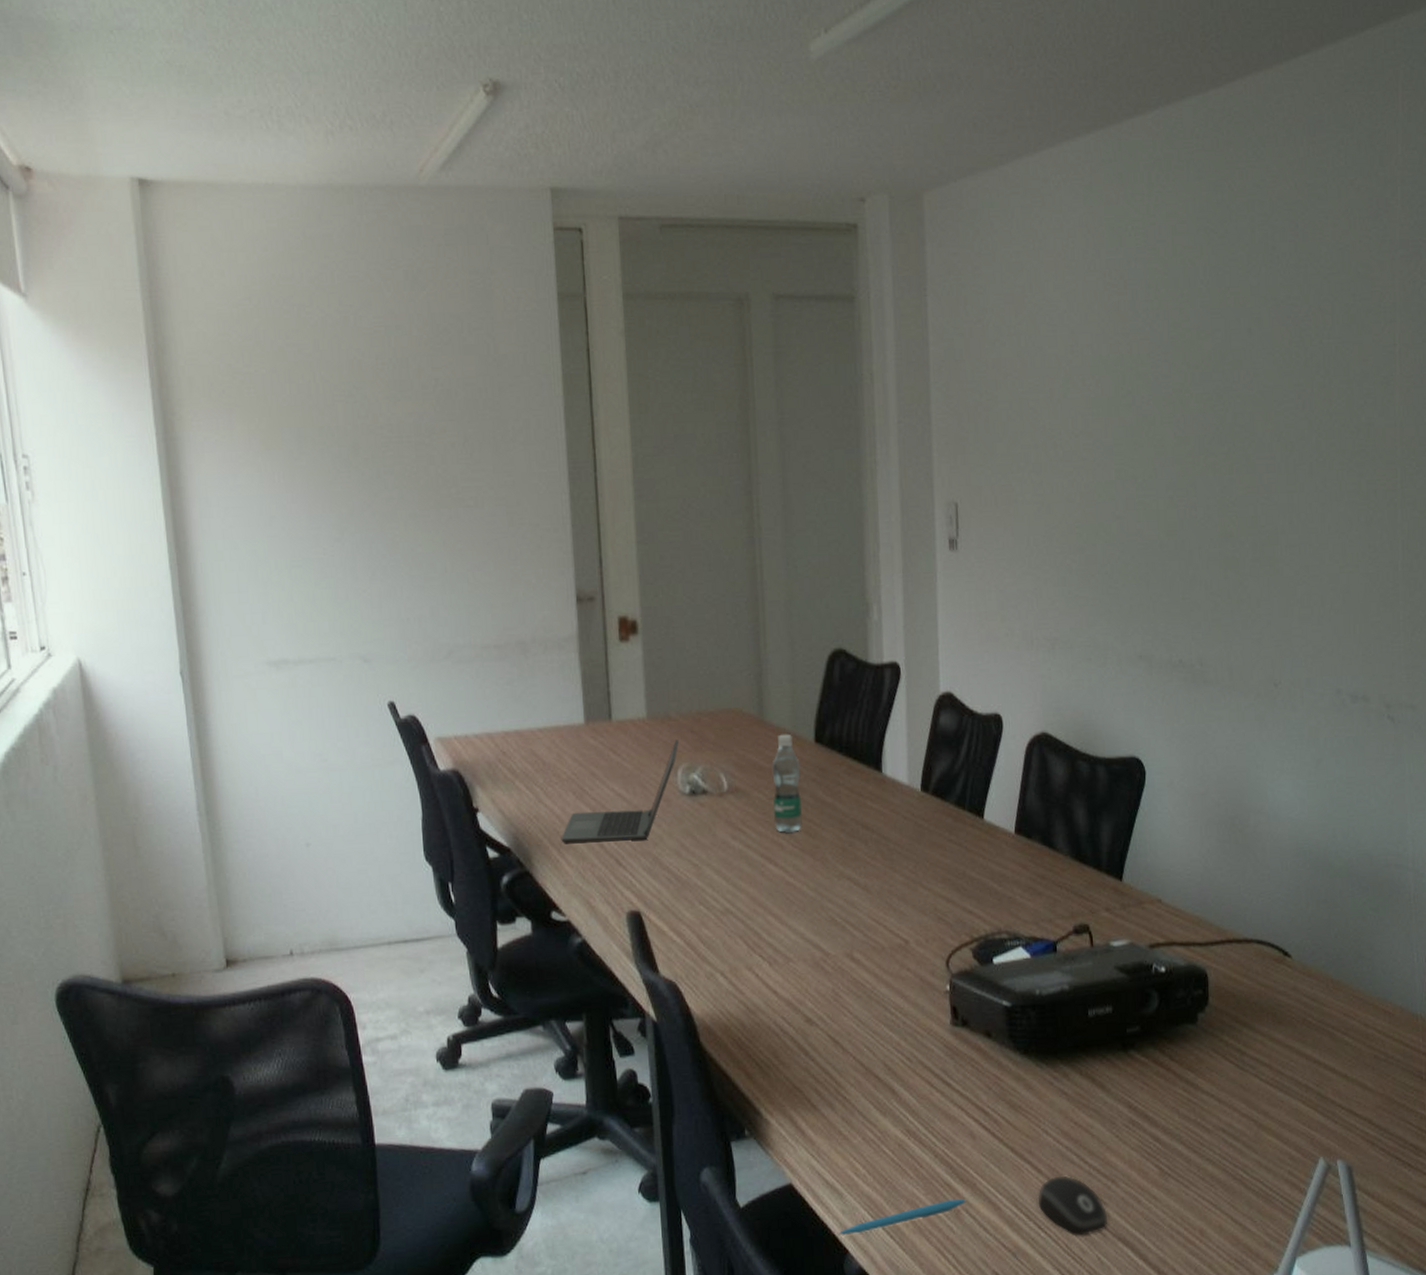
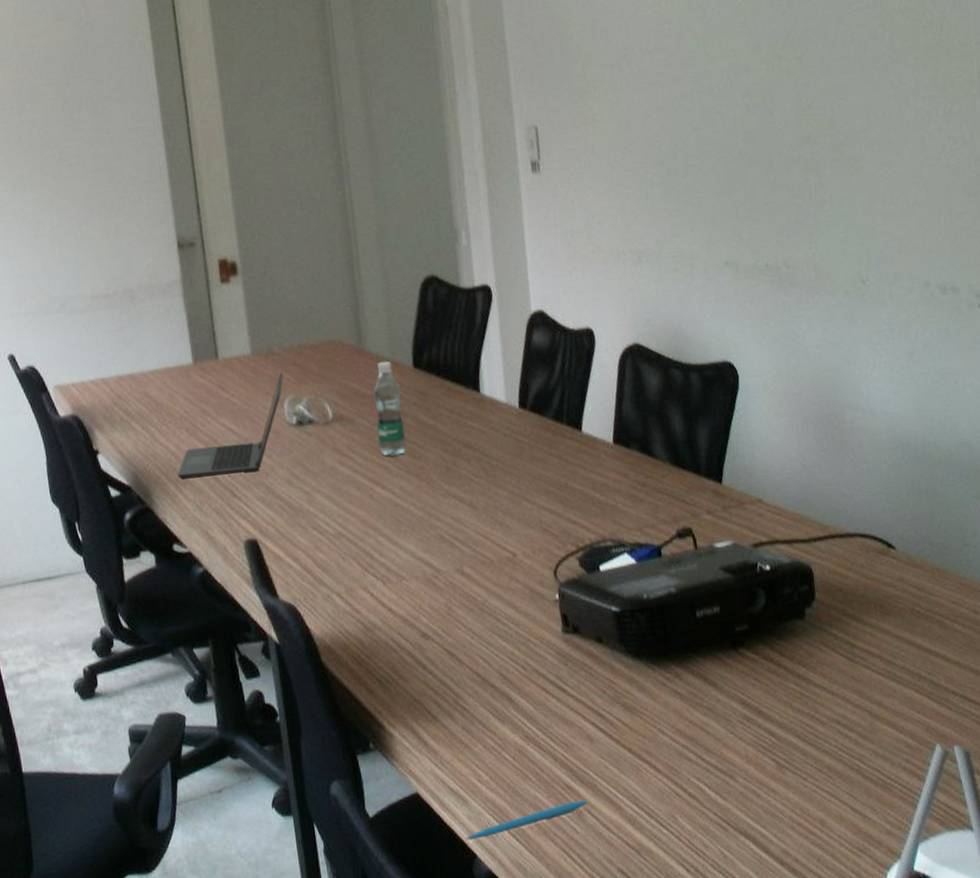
computer mouse: present [1037,1174,1108,1235] -> none [657,772,728,830]

